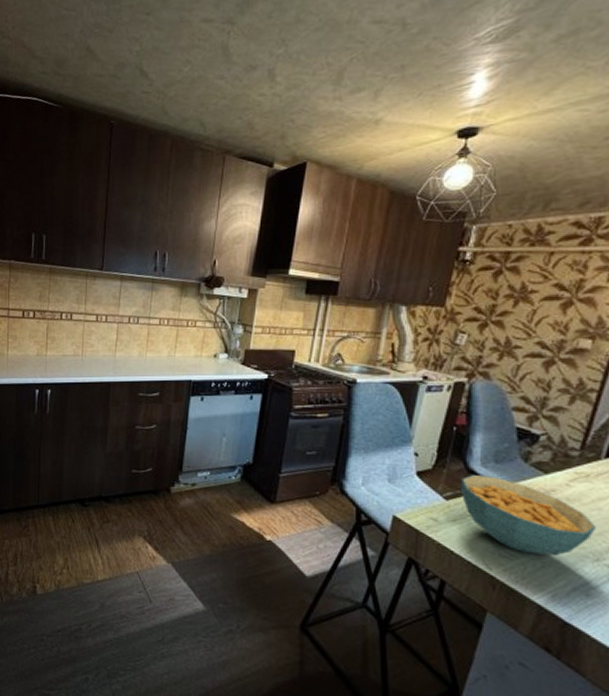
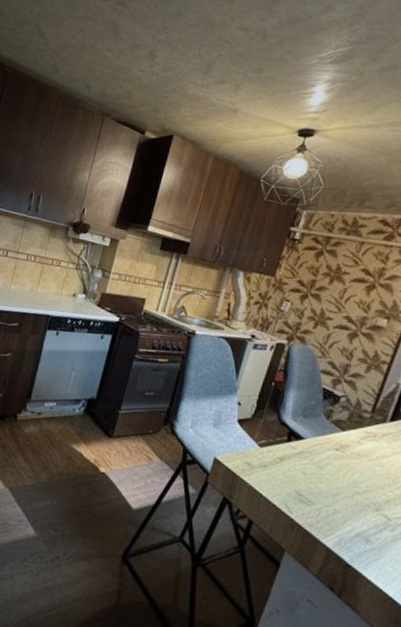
cereal bowl: present [460,475,596,556] -> none [272,426,378,505]

